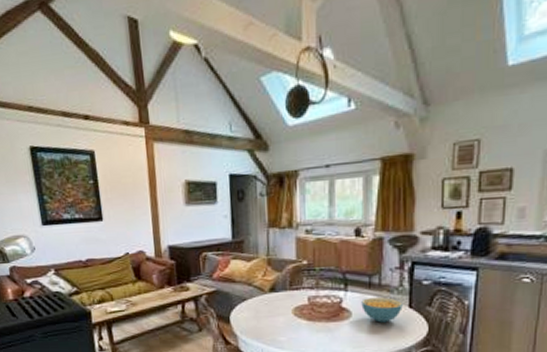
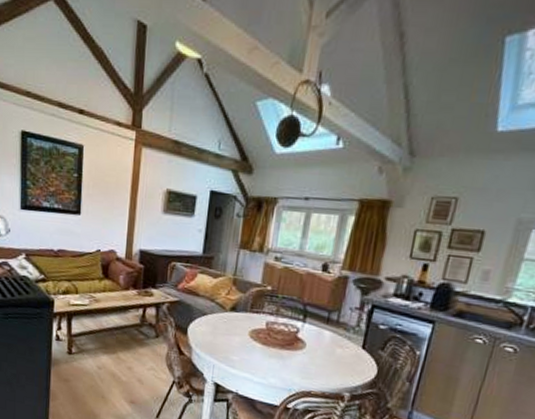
cereal bowl: present [361,297,403,323] -> none [316,332,357,359]

